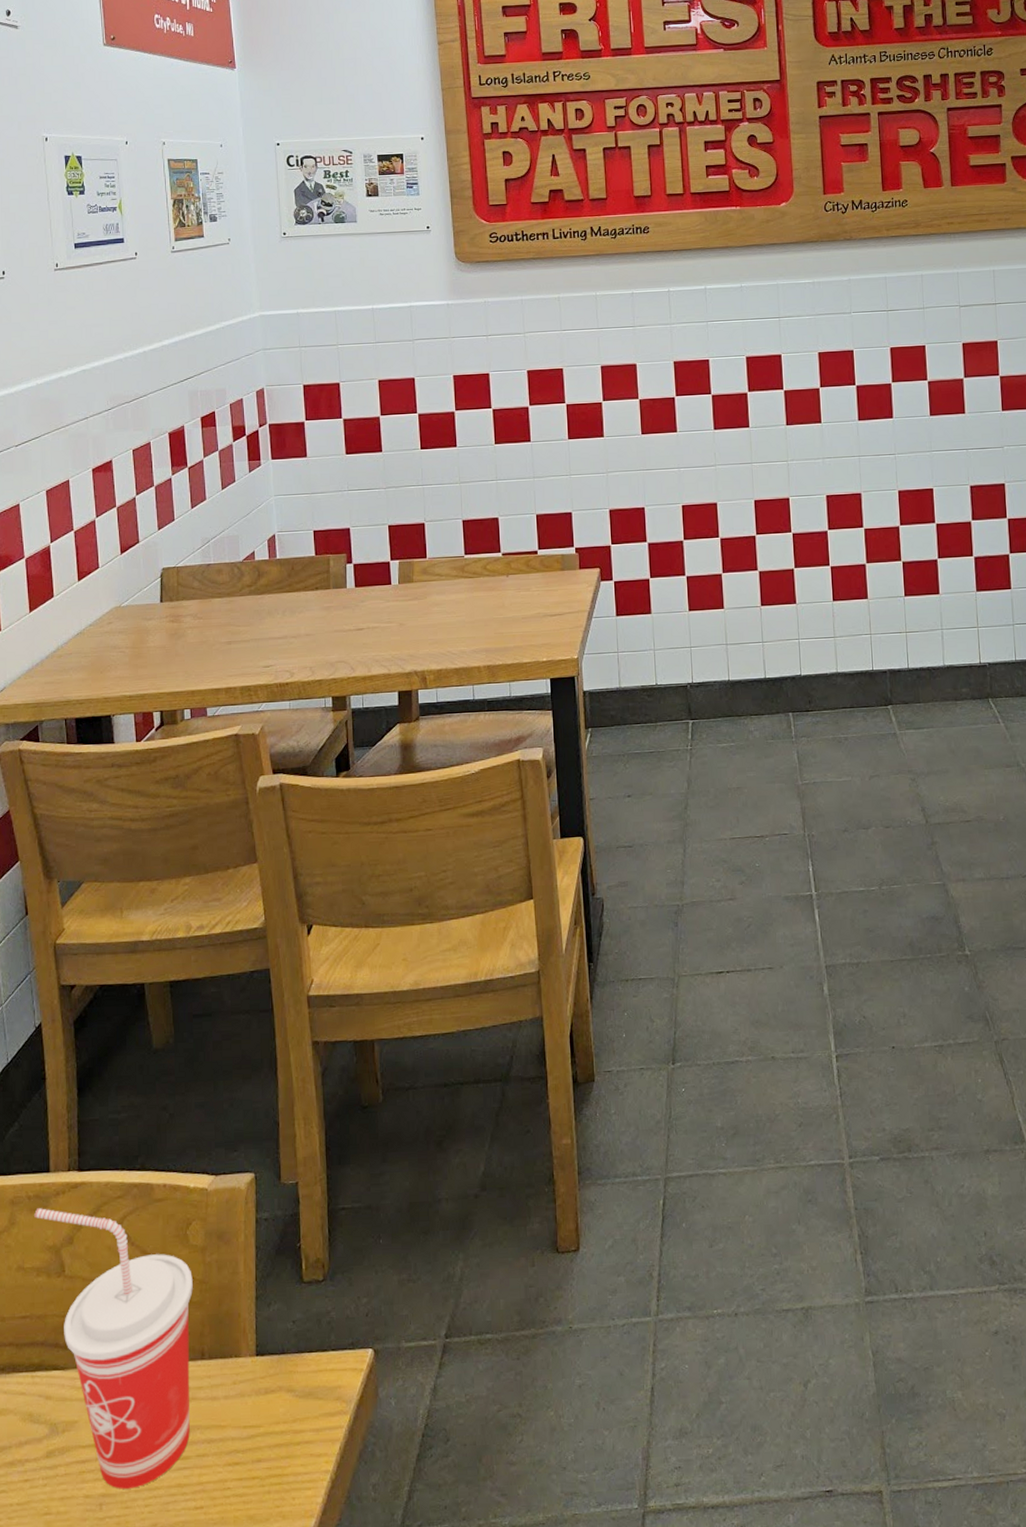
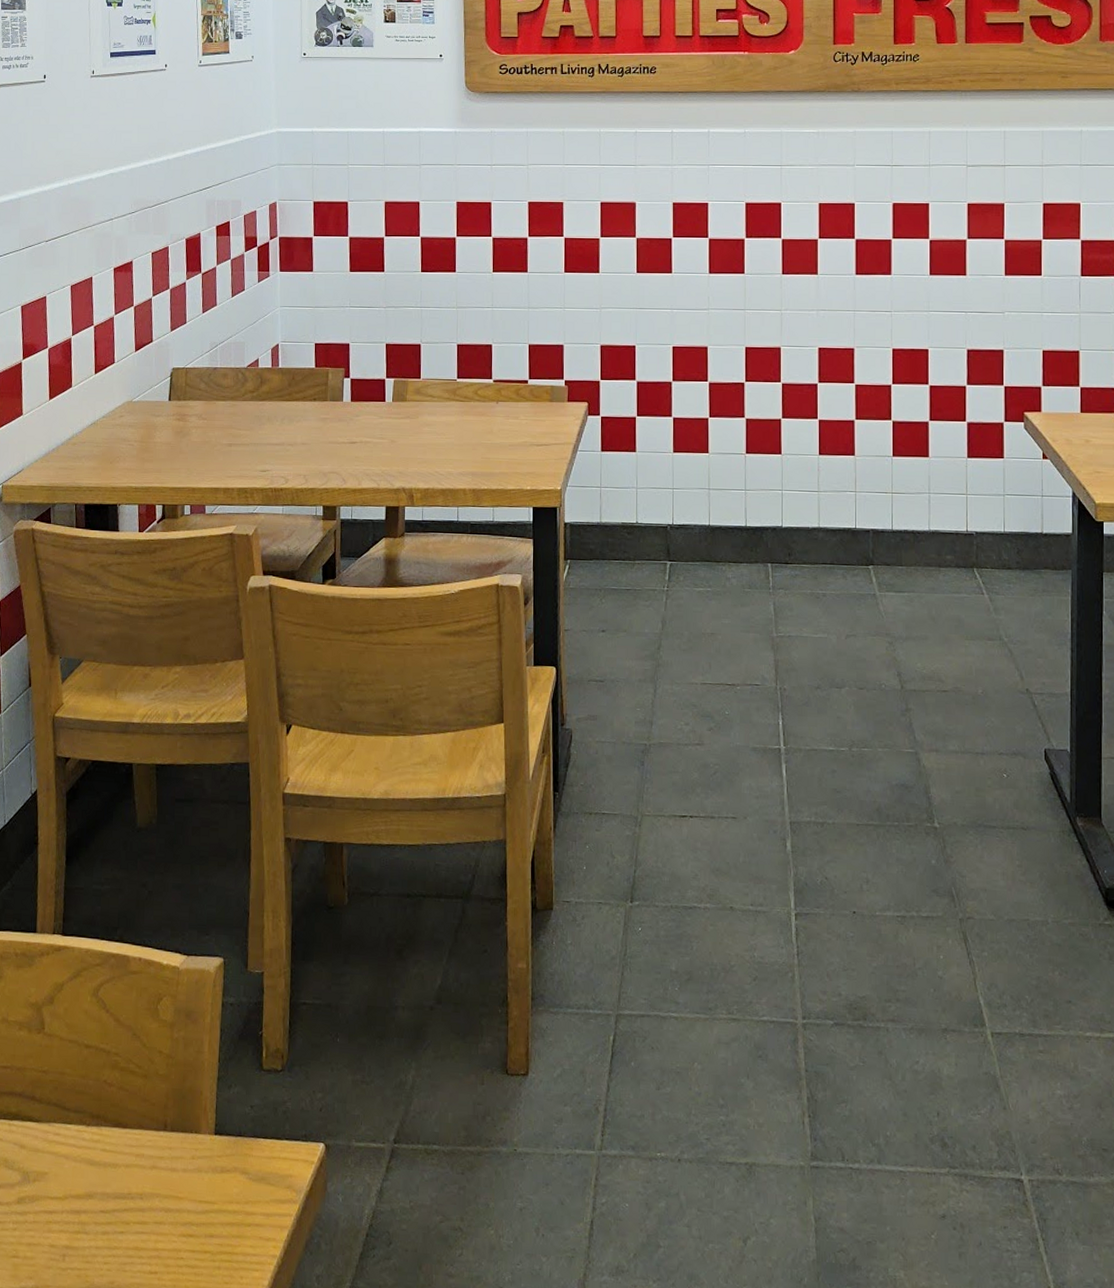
beverage cup: present [34,1208,193,1489] -> none [20,966,161,1245]

